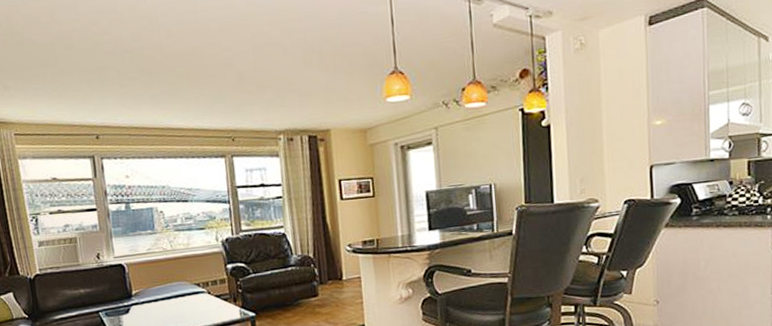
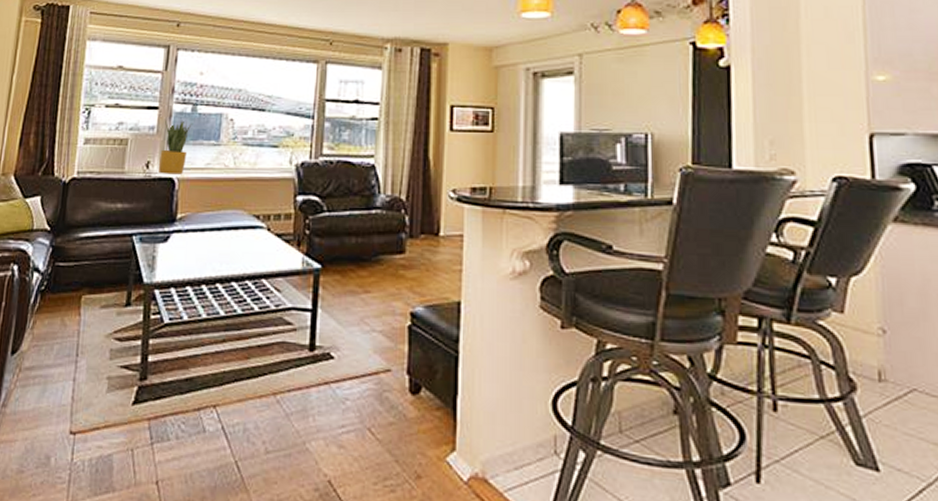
planter: none [104,217,130,262] -> present [158,120,192,175]

